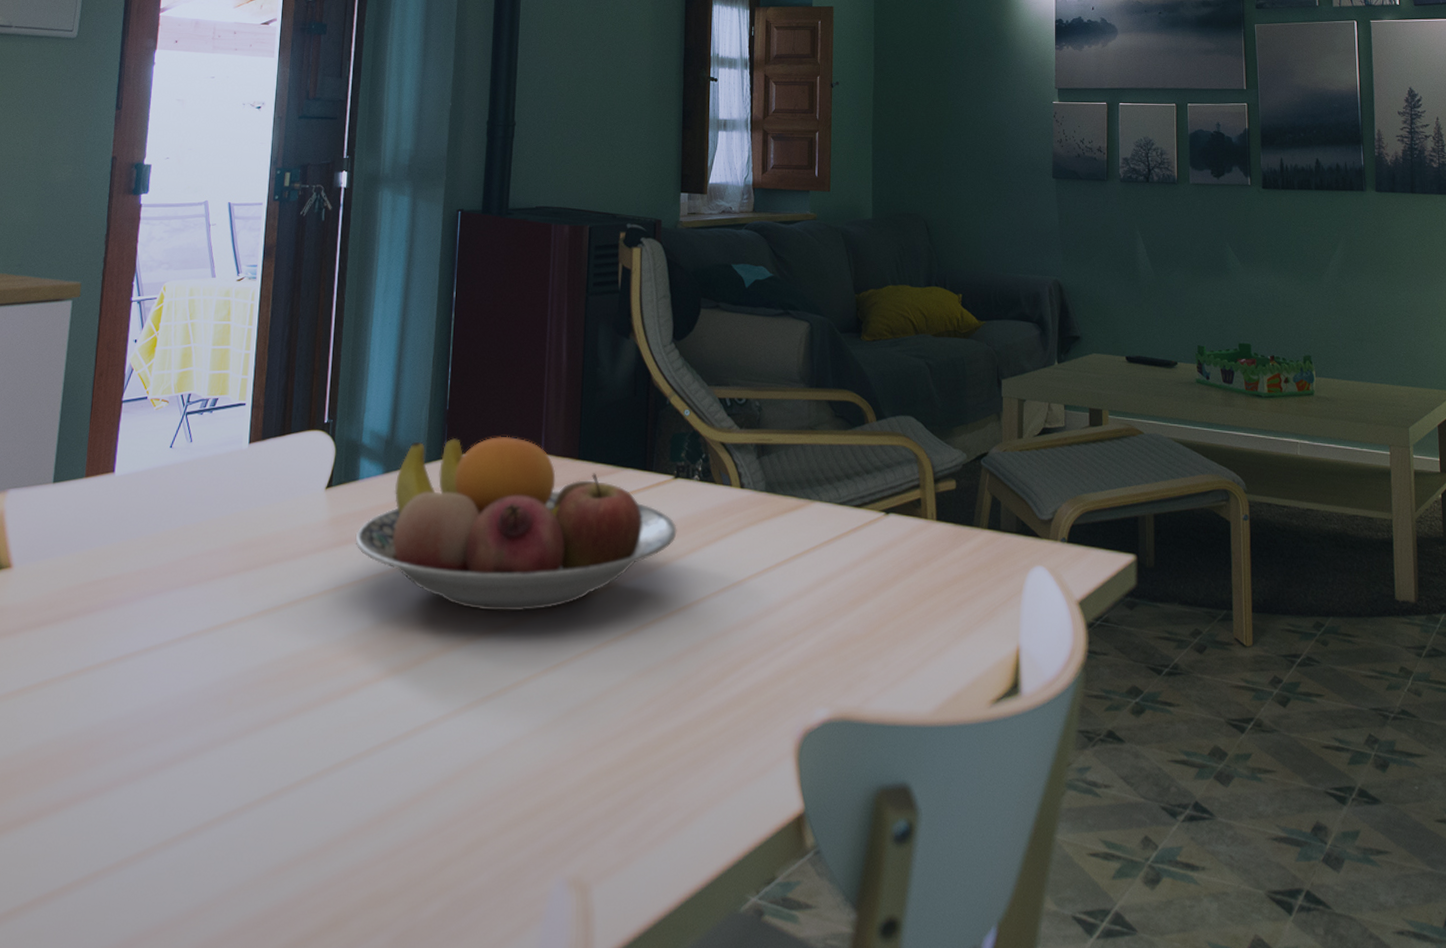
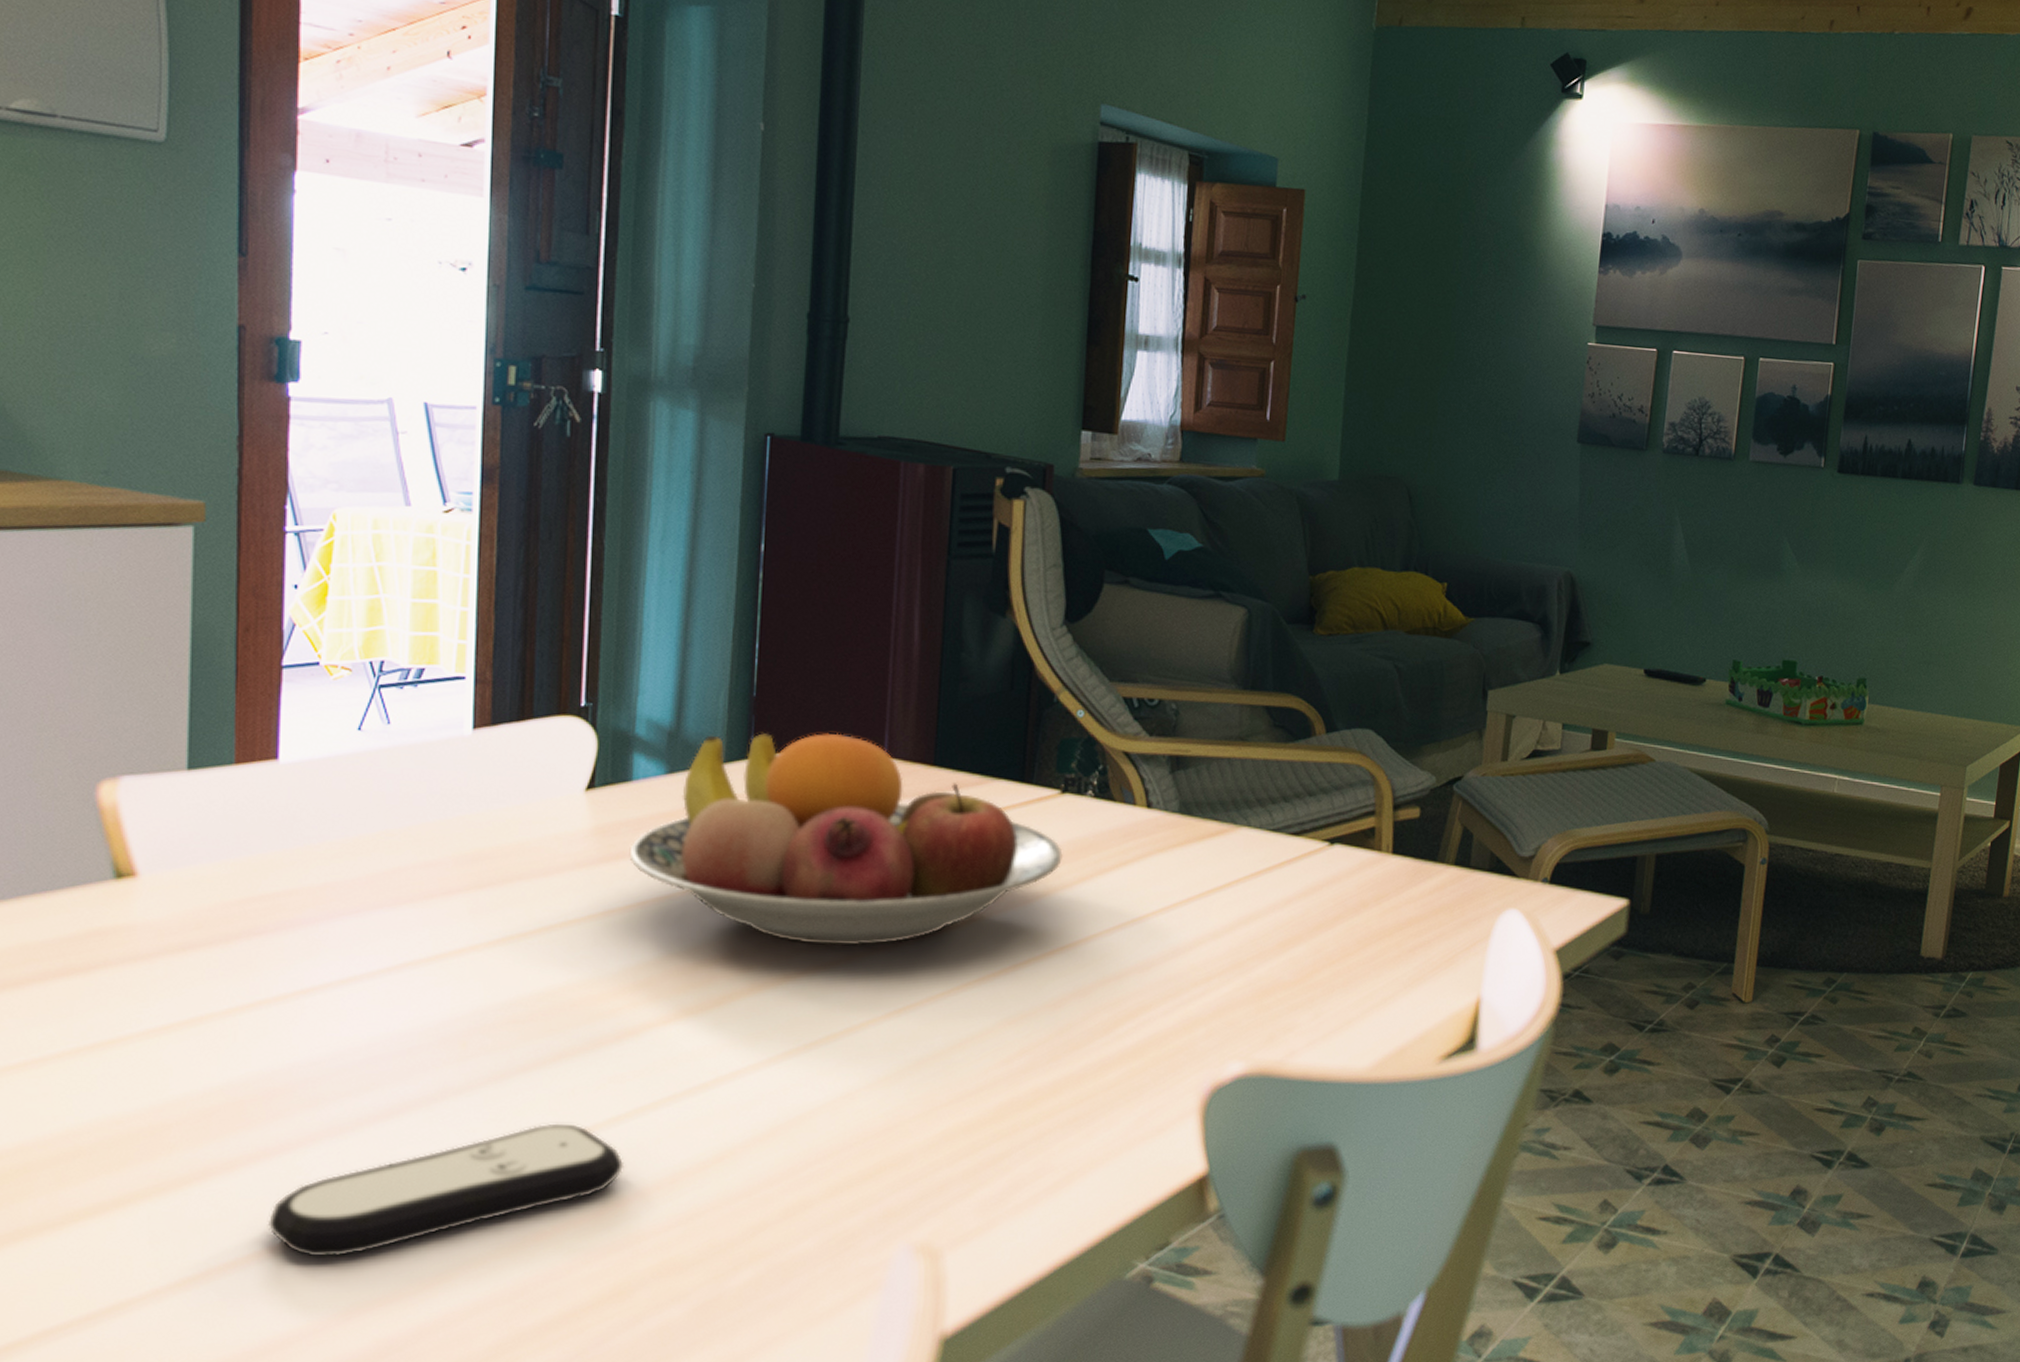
remote control: none [78,769,344,889] -> present [267,1123,625,1257]

